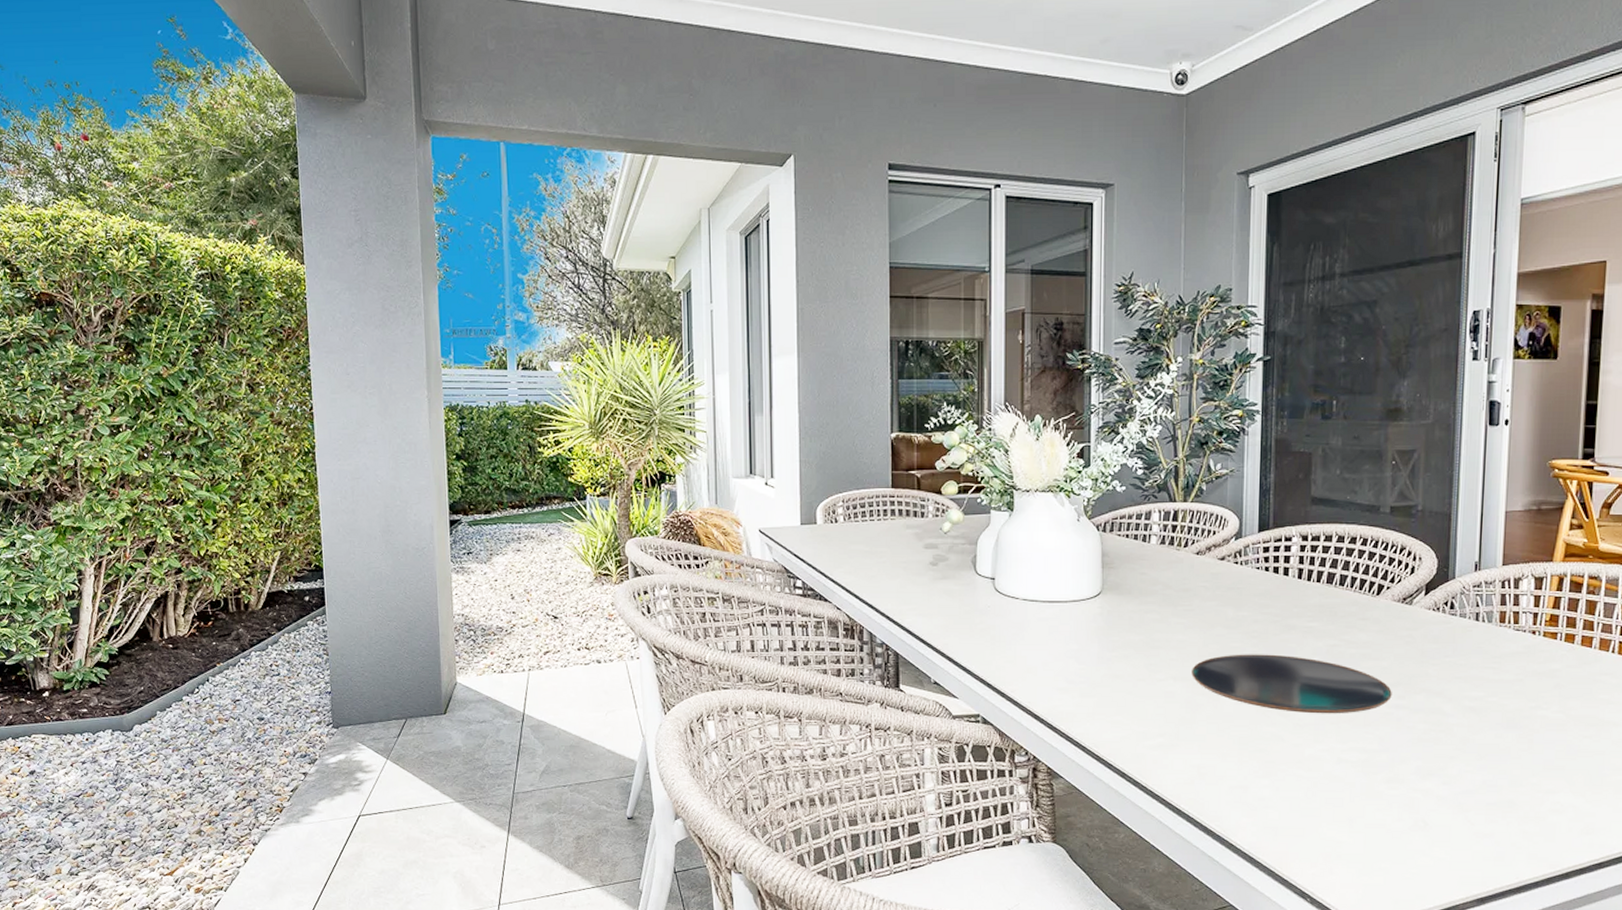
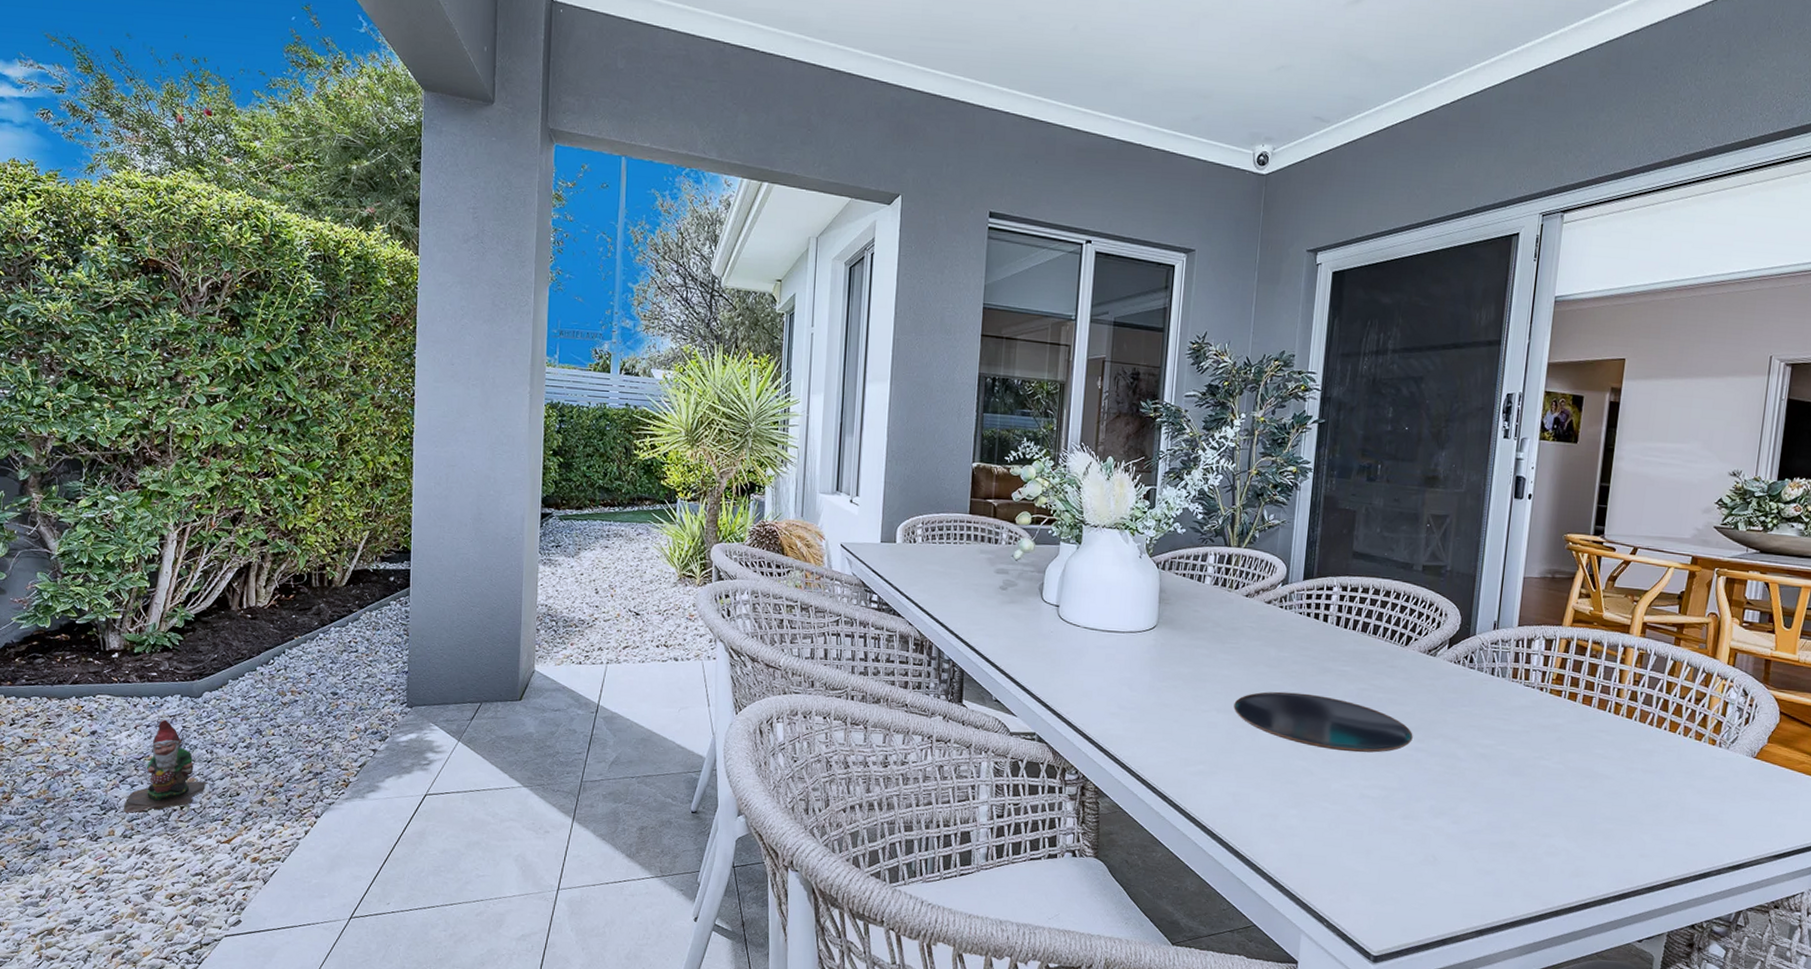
garden gnome: none [67,755,146,850] -> present [123,719,208,813]

